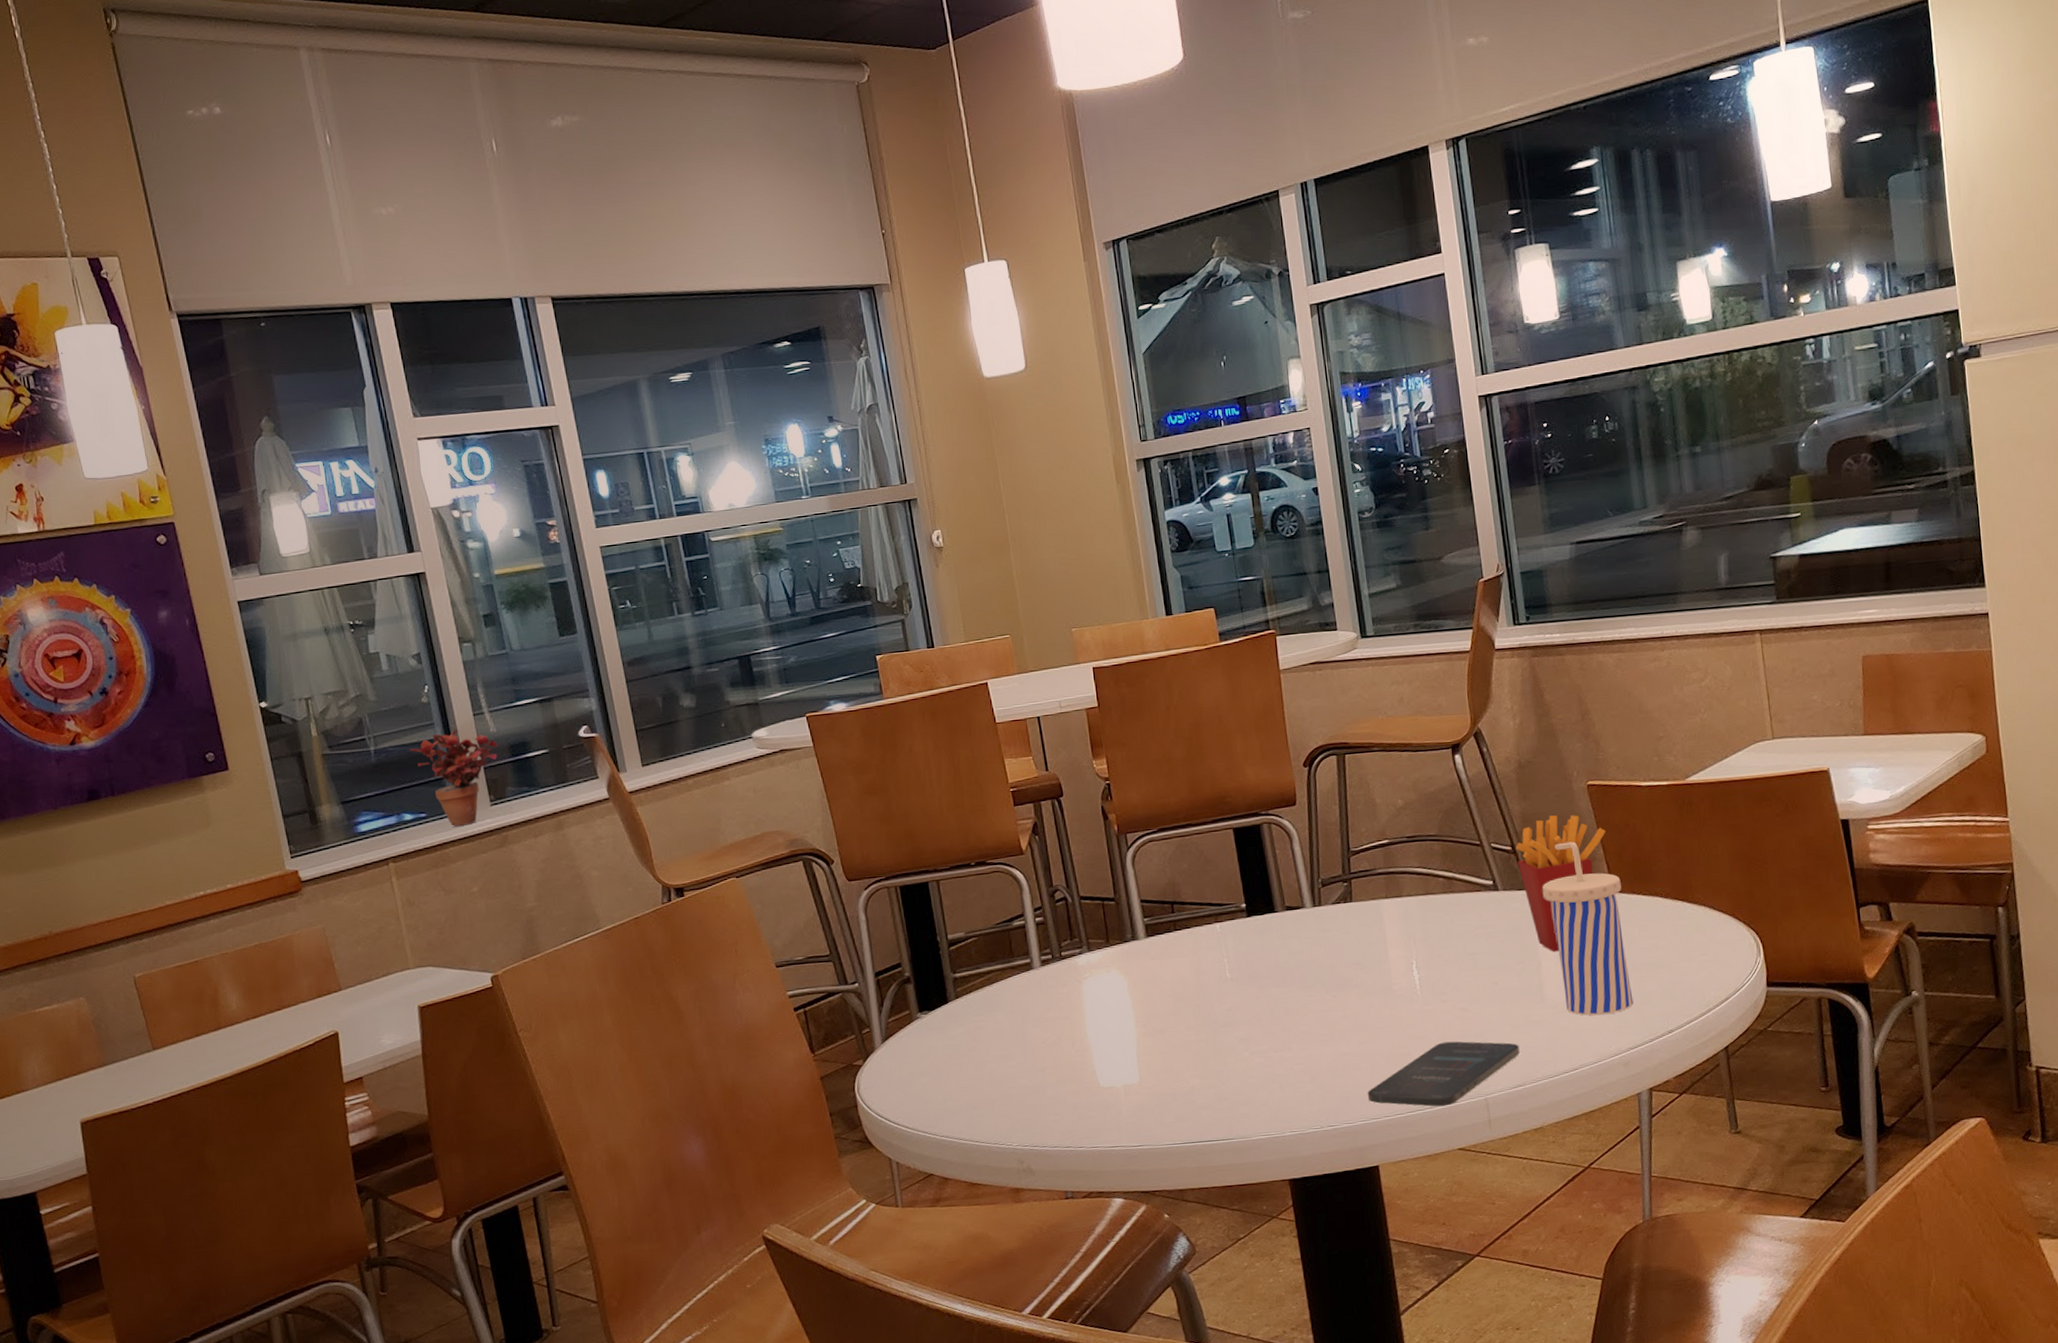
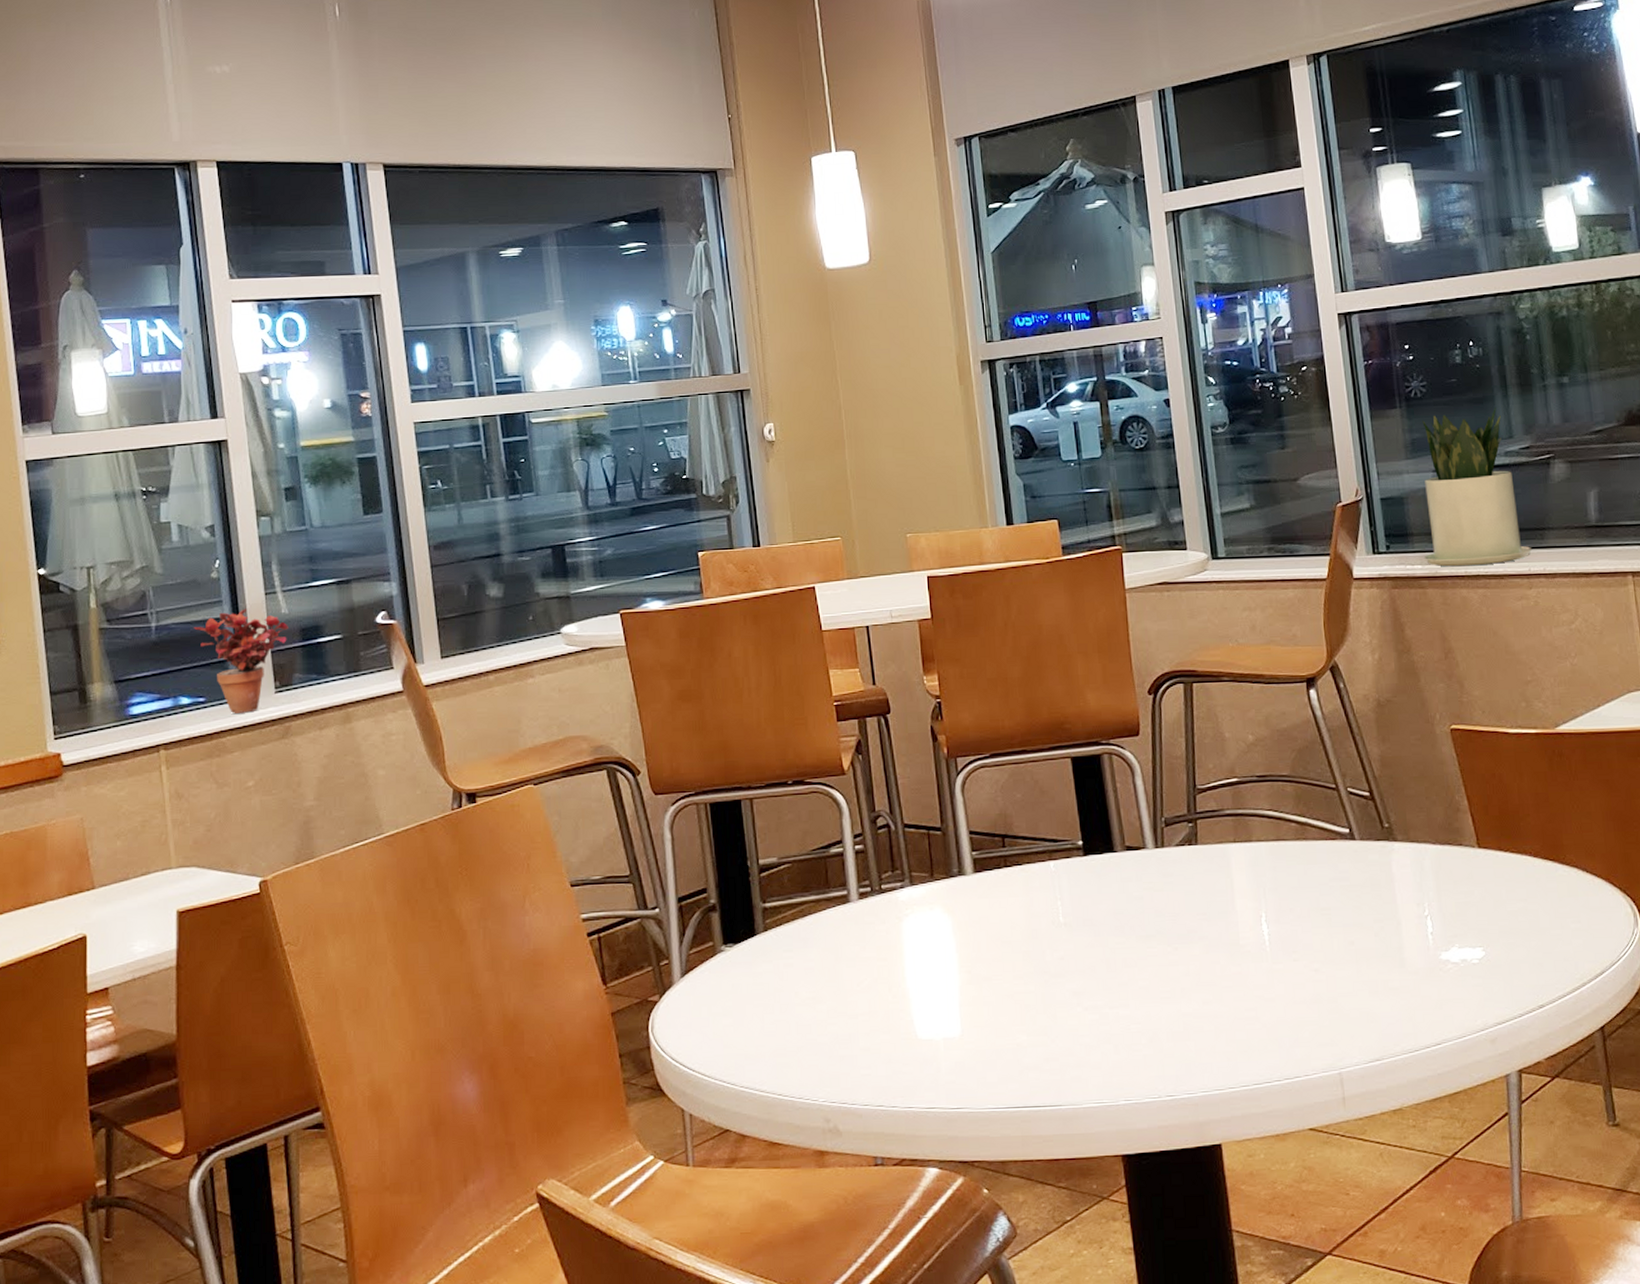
smartphone: present [1367,1041,1520,1107] -> none [1210,1006,1377,1080]
french fries: present [1515,815,1606,952] -> none [1374,760,1470,911]
beverage cup: present [1542,841,1634,1016] -> none [1402,790,1501,985]
planter: none [1560,478,1665,634] -> present [1422,406,1533,567]

